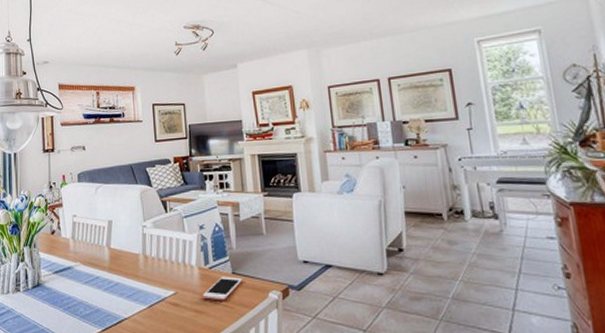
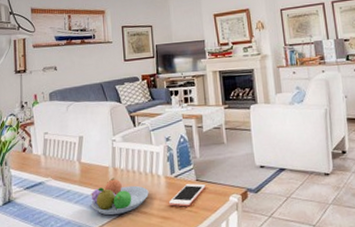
fruit bowl: none [120,266,181,306] -> present [91,178,149,216]

